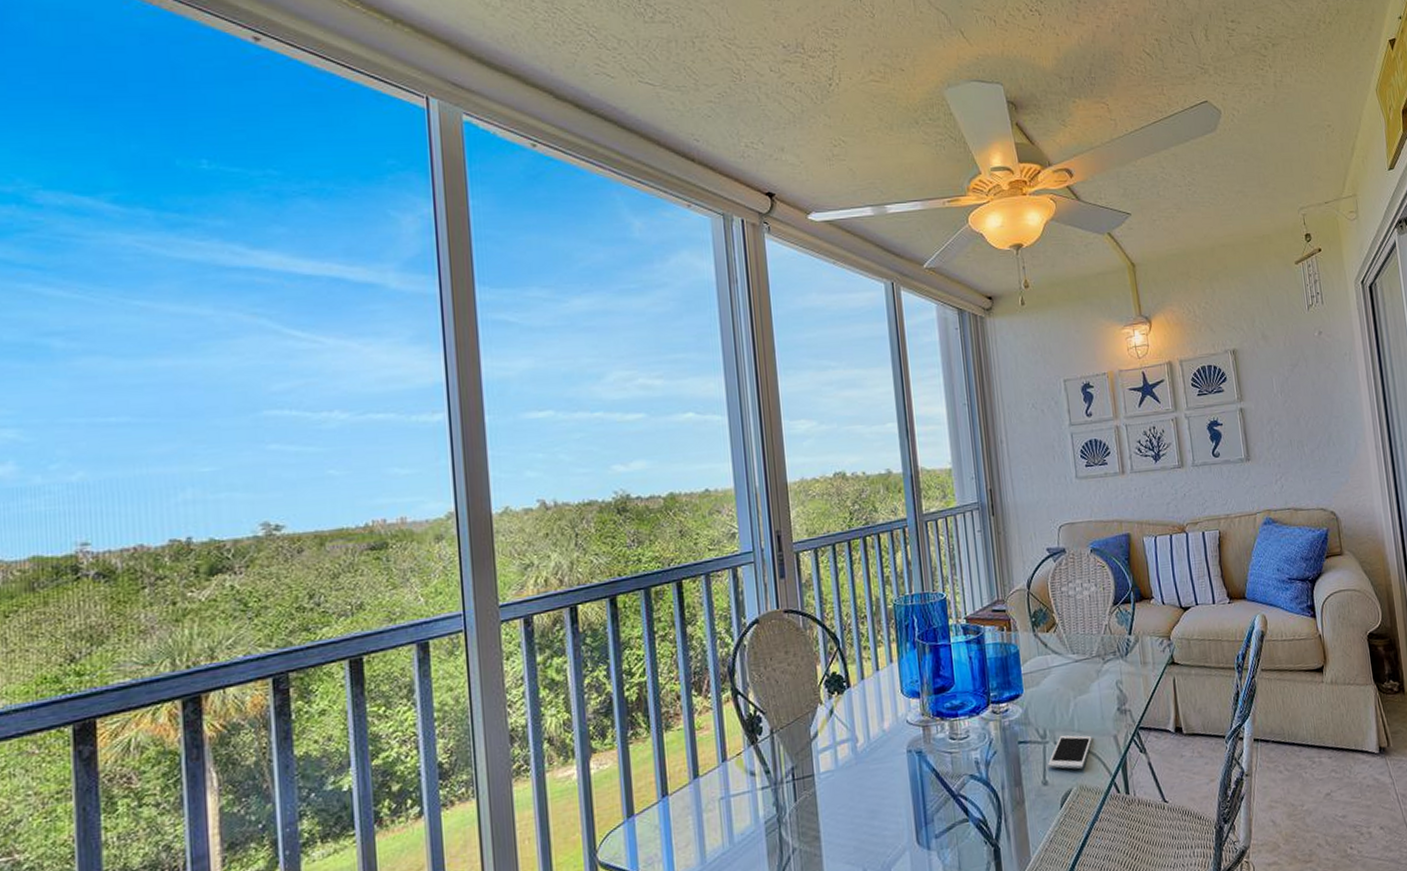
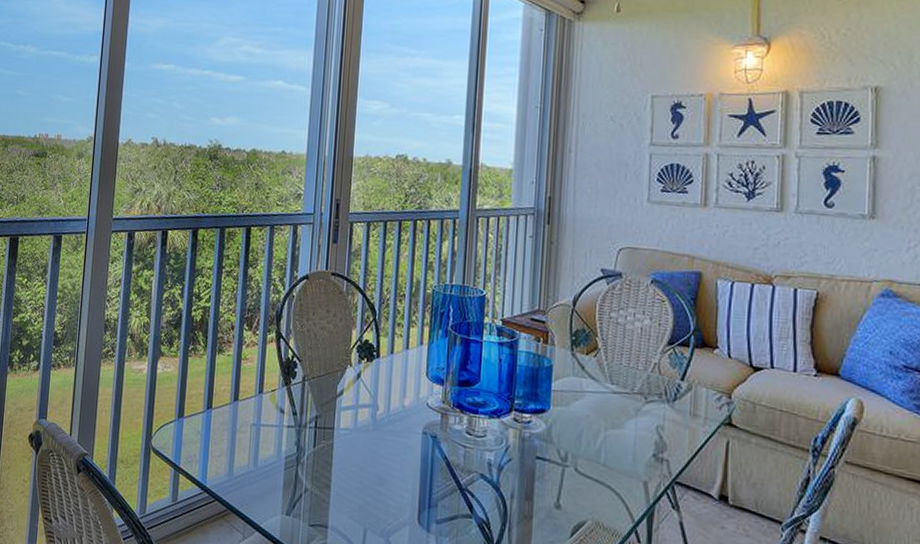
cell phone: present [1048,735,1092,769] -> none [564,463,618,504]

